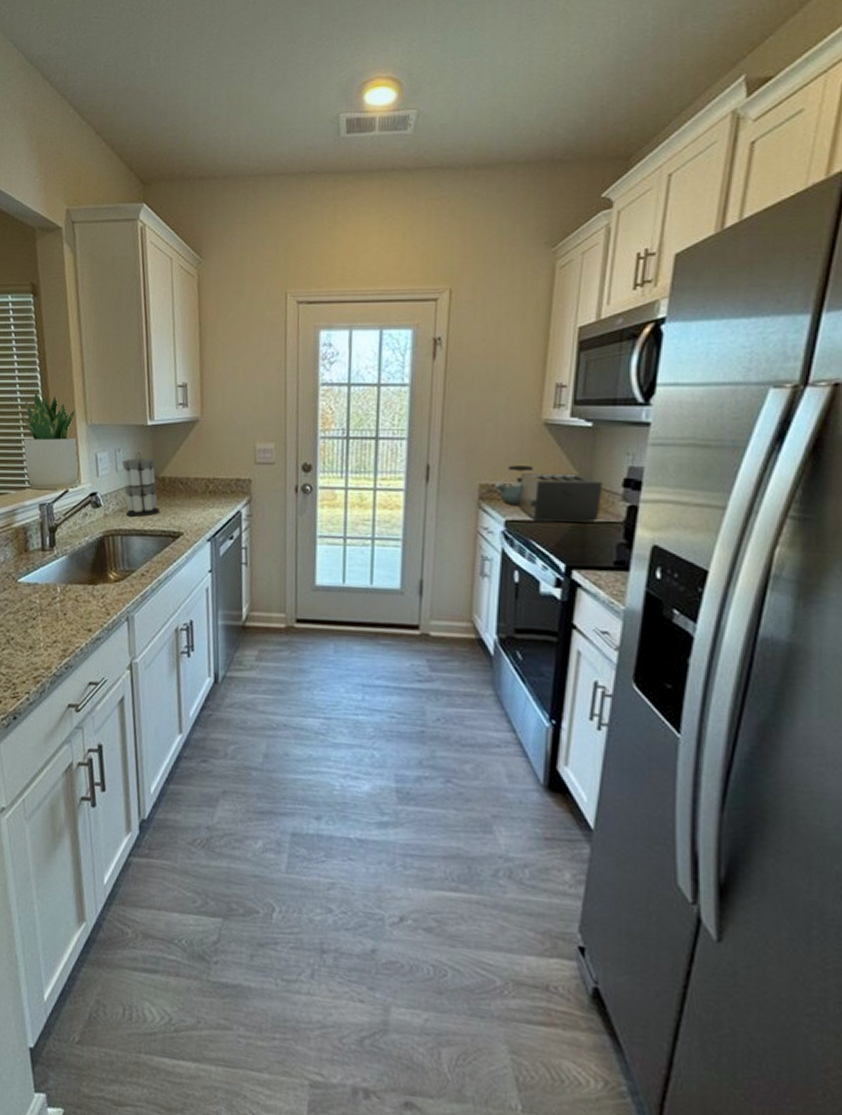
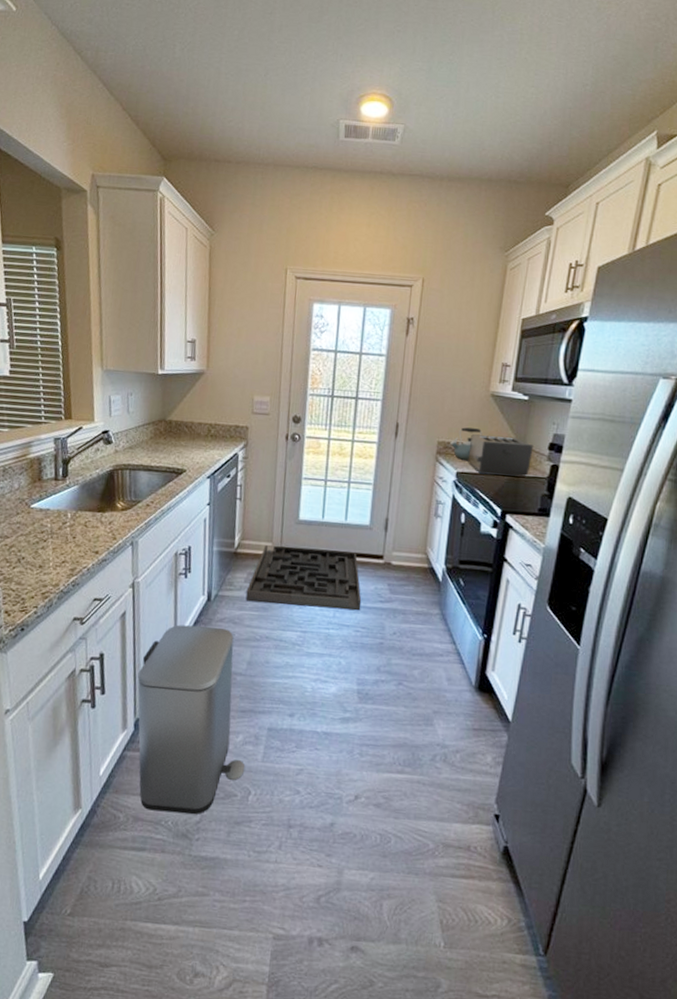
planter: present [20,393,80,490] -> none [39,338,95,427]
spice rack: present [122,450,160,518] -> none [133,396,166,455]
pedal bin: none [140,711,267,933] -> present [137,624,245,815]
doormat: none [258,616,396,692] -> present [245,545,362,610]

